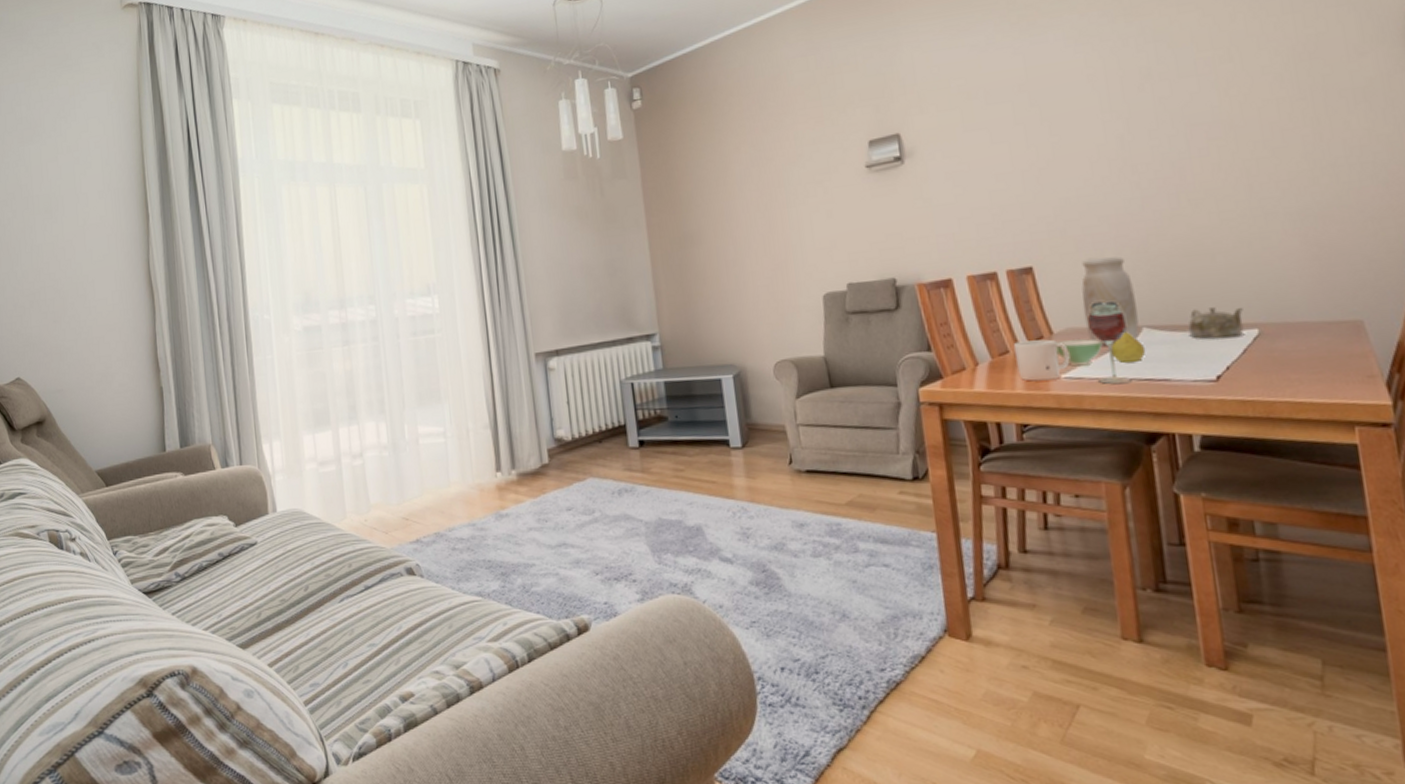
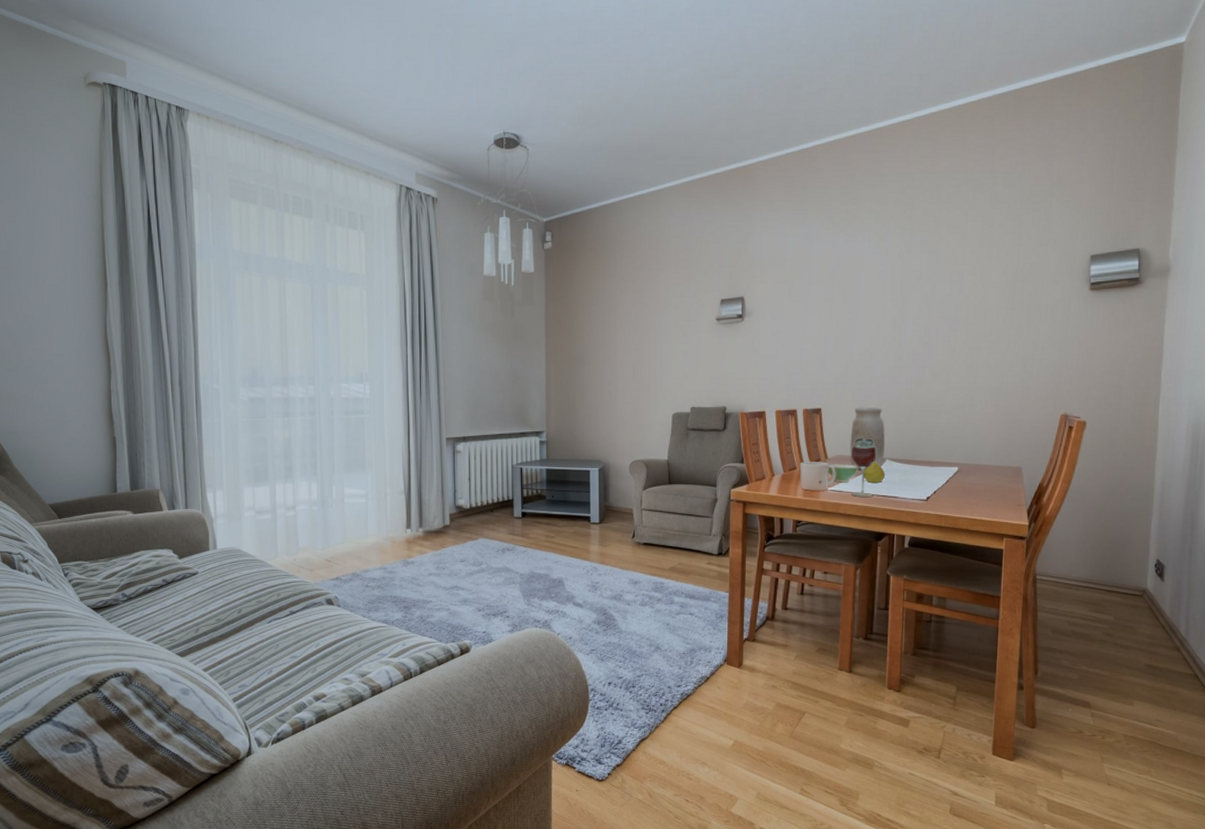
teapot: present [1187,307,1244,341] -> none [915,450,951,472]

